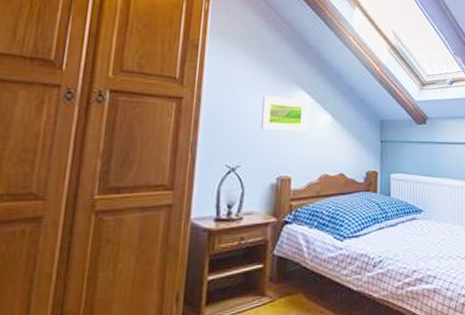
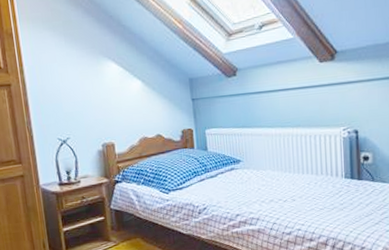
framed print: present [261,96,309,132] -> none [77,69,121,103]

